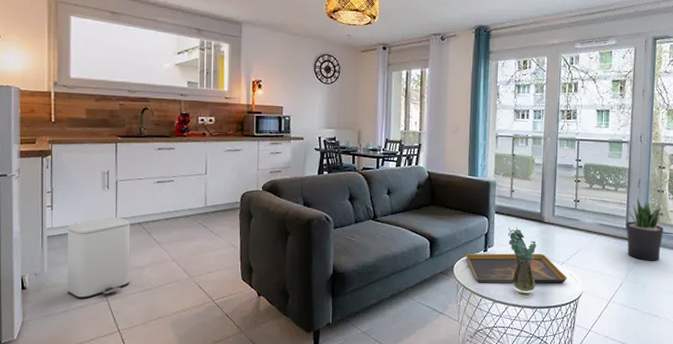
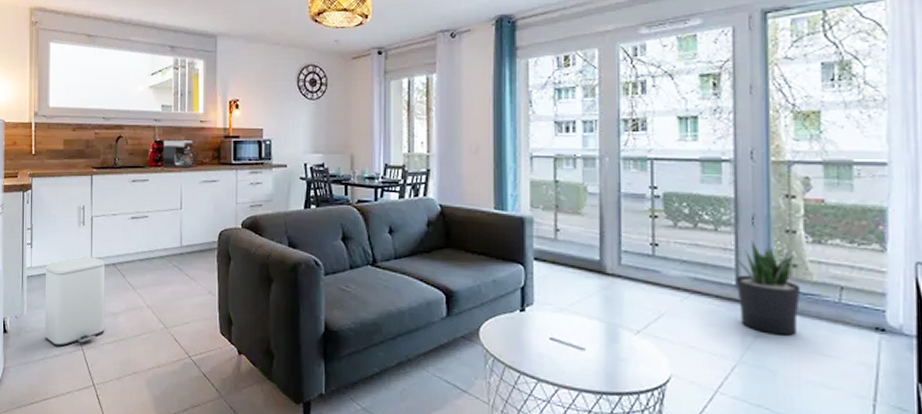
coffee maker: none [189,113,222,139] -> present [163,140,198,168]
decorative tray: present [465,253,567,284] -> none [494,313,646,361]
vase: present [508,227,537,298] -> none [554,279,597,379]

